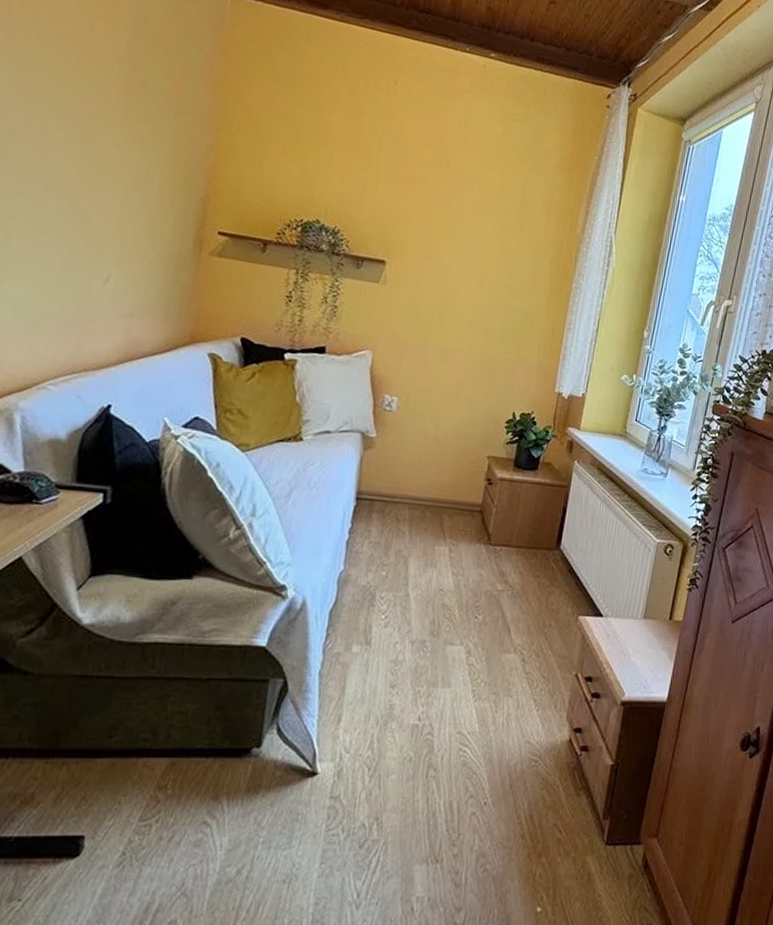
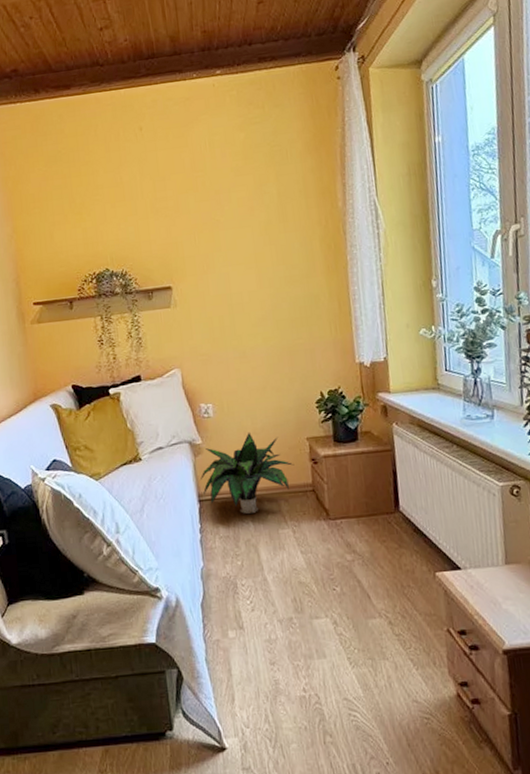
potted plant: none [363,436,468,524] -> present [199,431,295,515]

